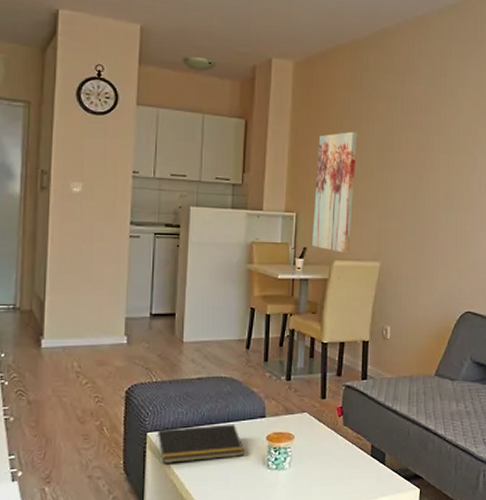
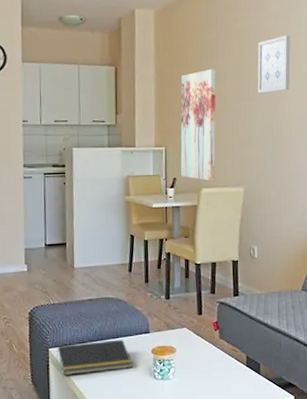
wall art: none [401,102,439,163] -> present [257,35,291,94]

